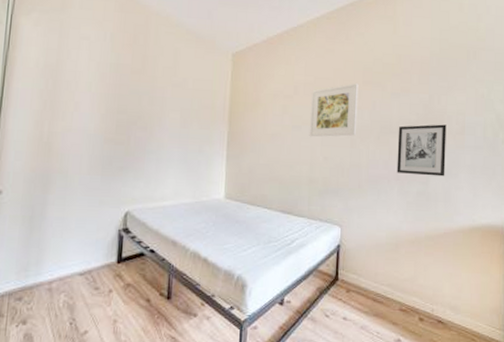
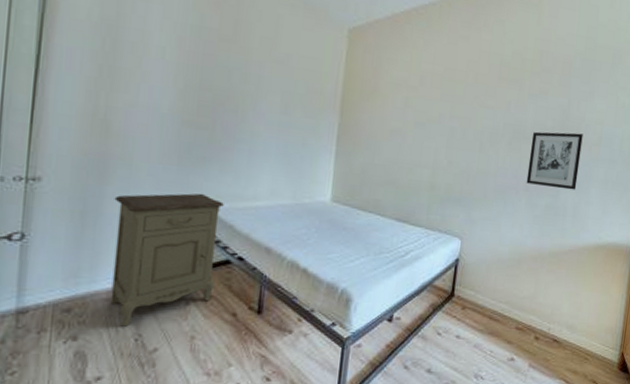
nightstand: none [51,197,138,312] -> present [110,193,224,327]
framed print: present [309,83,359,137] -> none [433,78,494,139]

